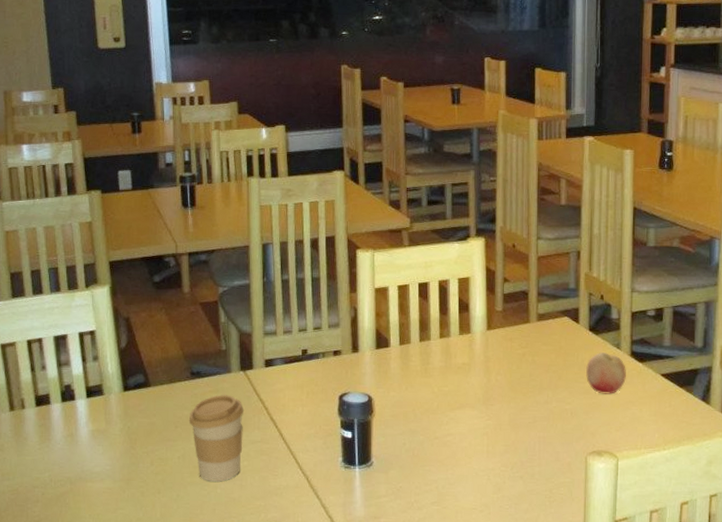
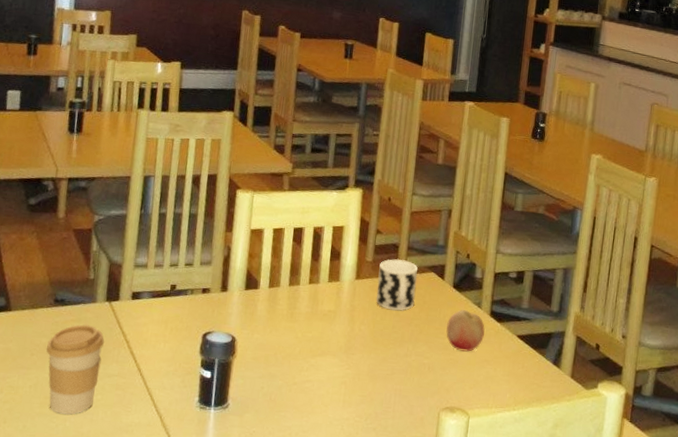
cup: none [510,305,551,358] -> present [376,258,418,311]

